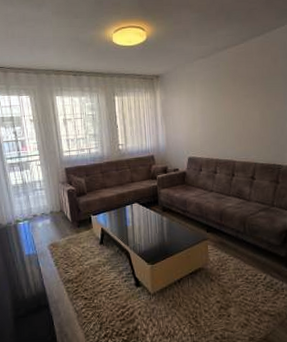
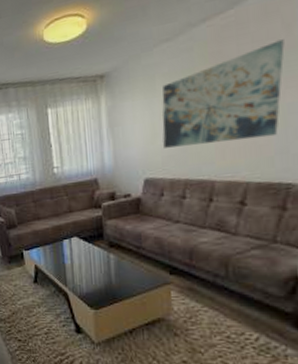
wall art: none [200,69,273,135] -> present [162,39,285,148]

